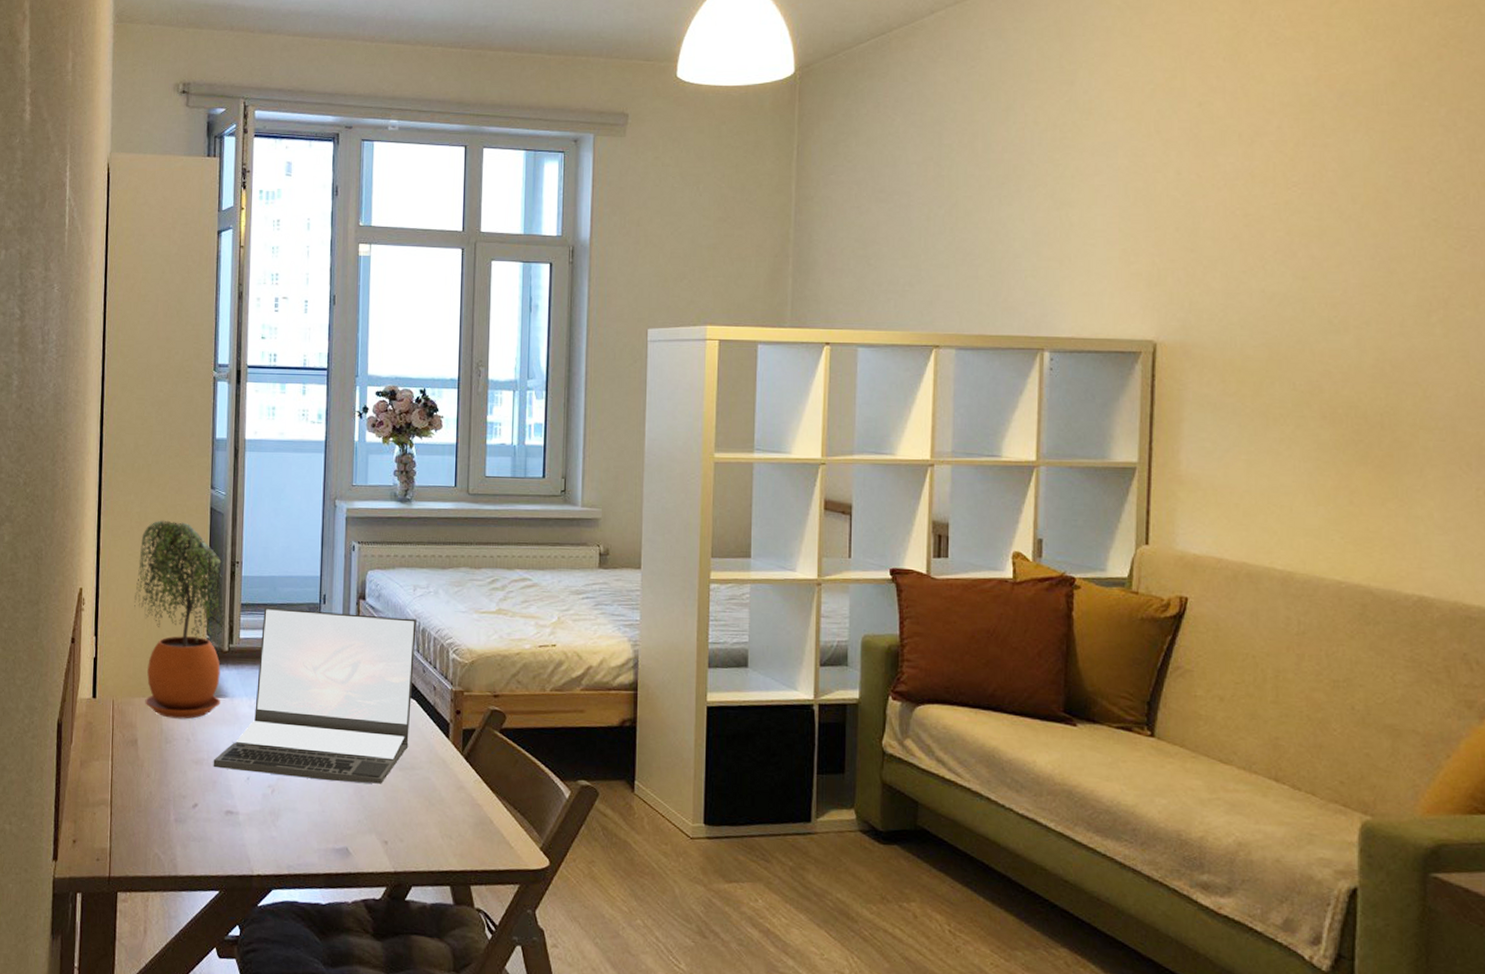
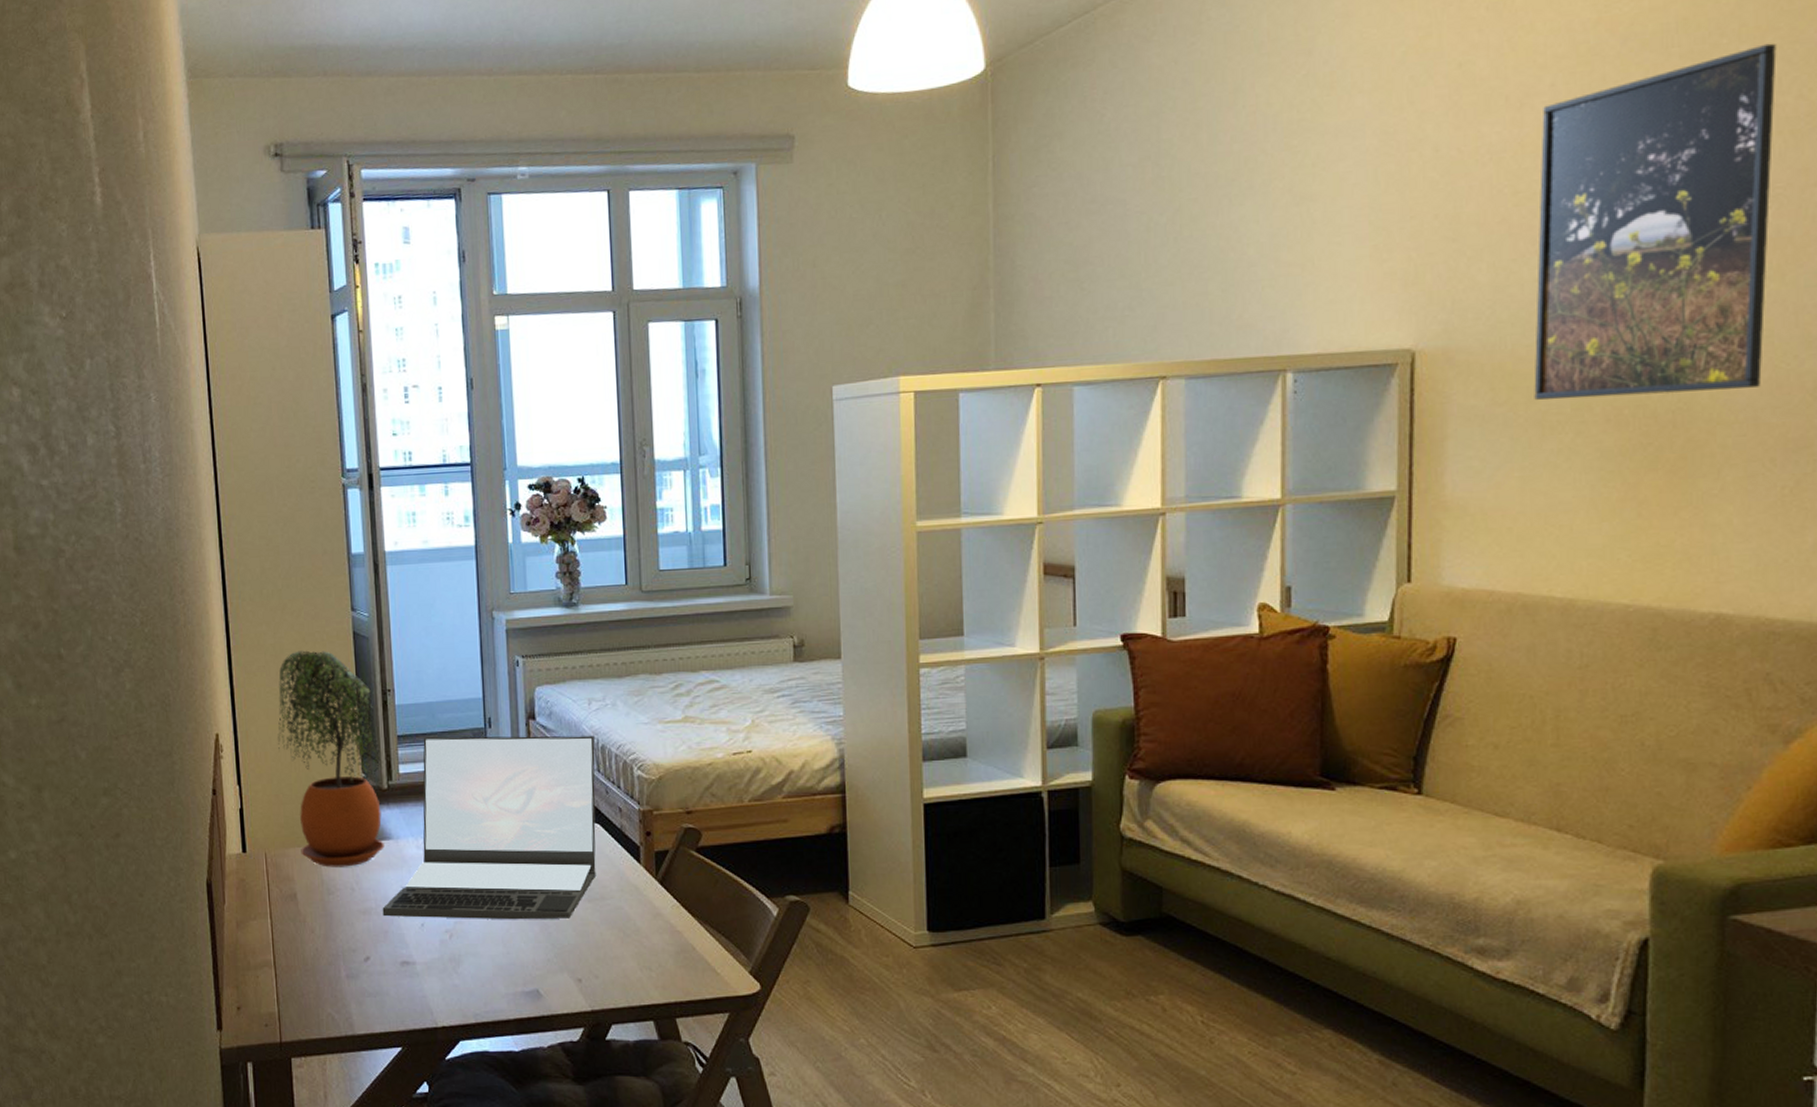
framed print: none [1260,108,1471,399] -> present [1534,43,1777,400]

